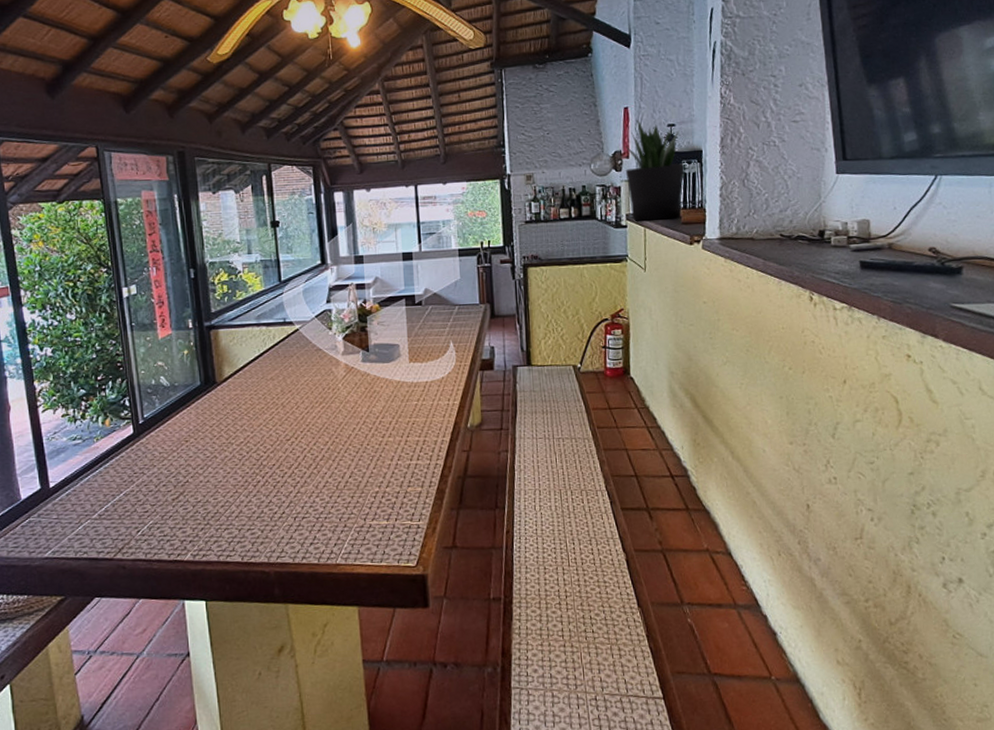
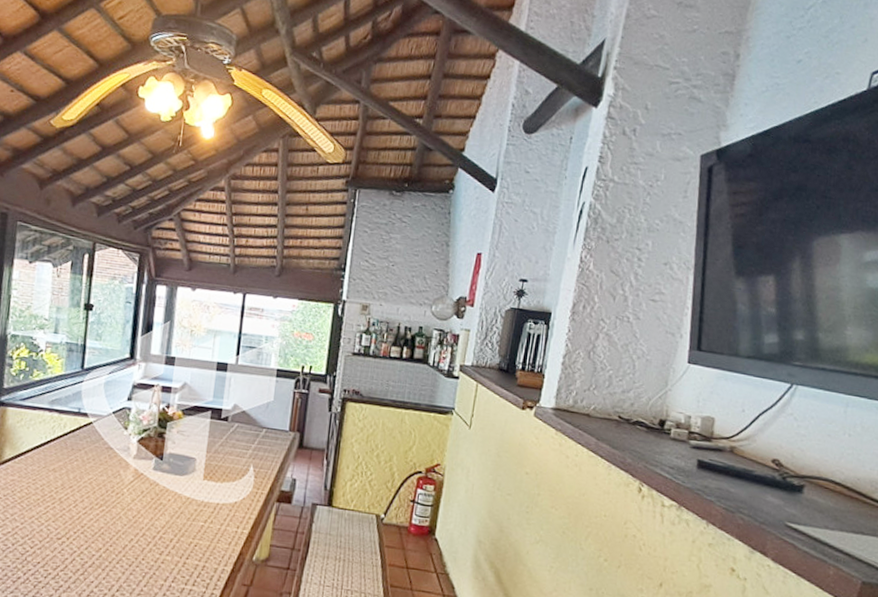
planter: present [624,119,684,222] -> none [465,267,532,379]

